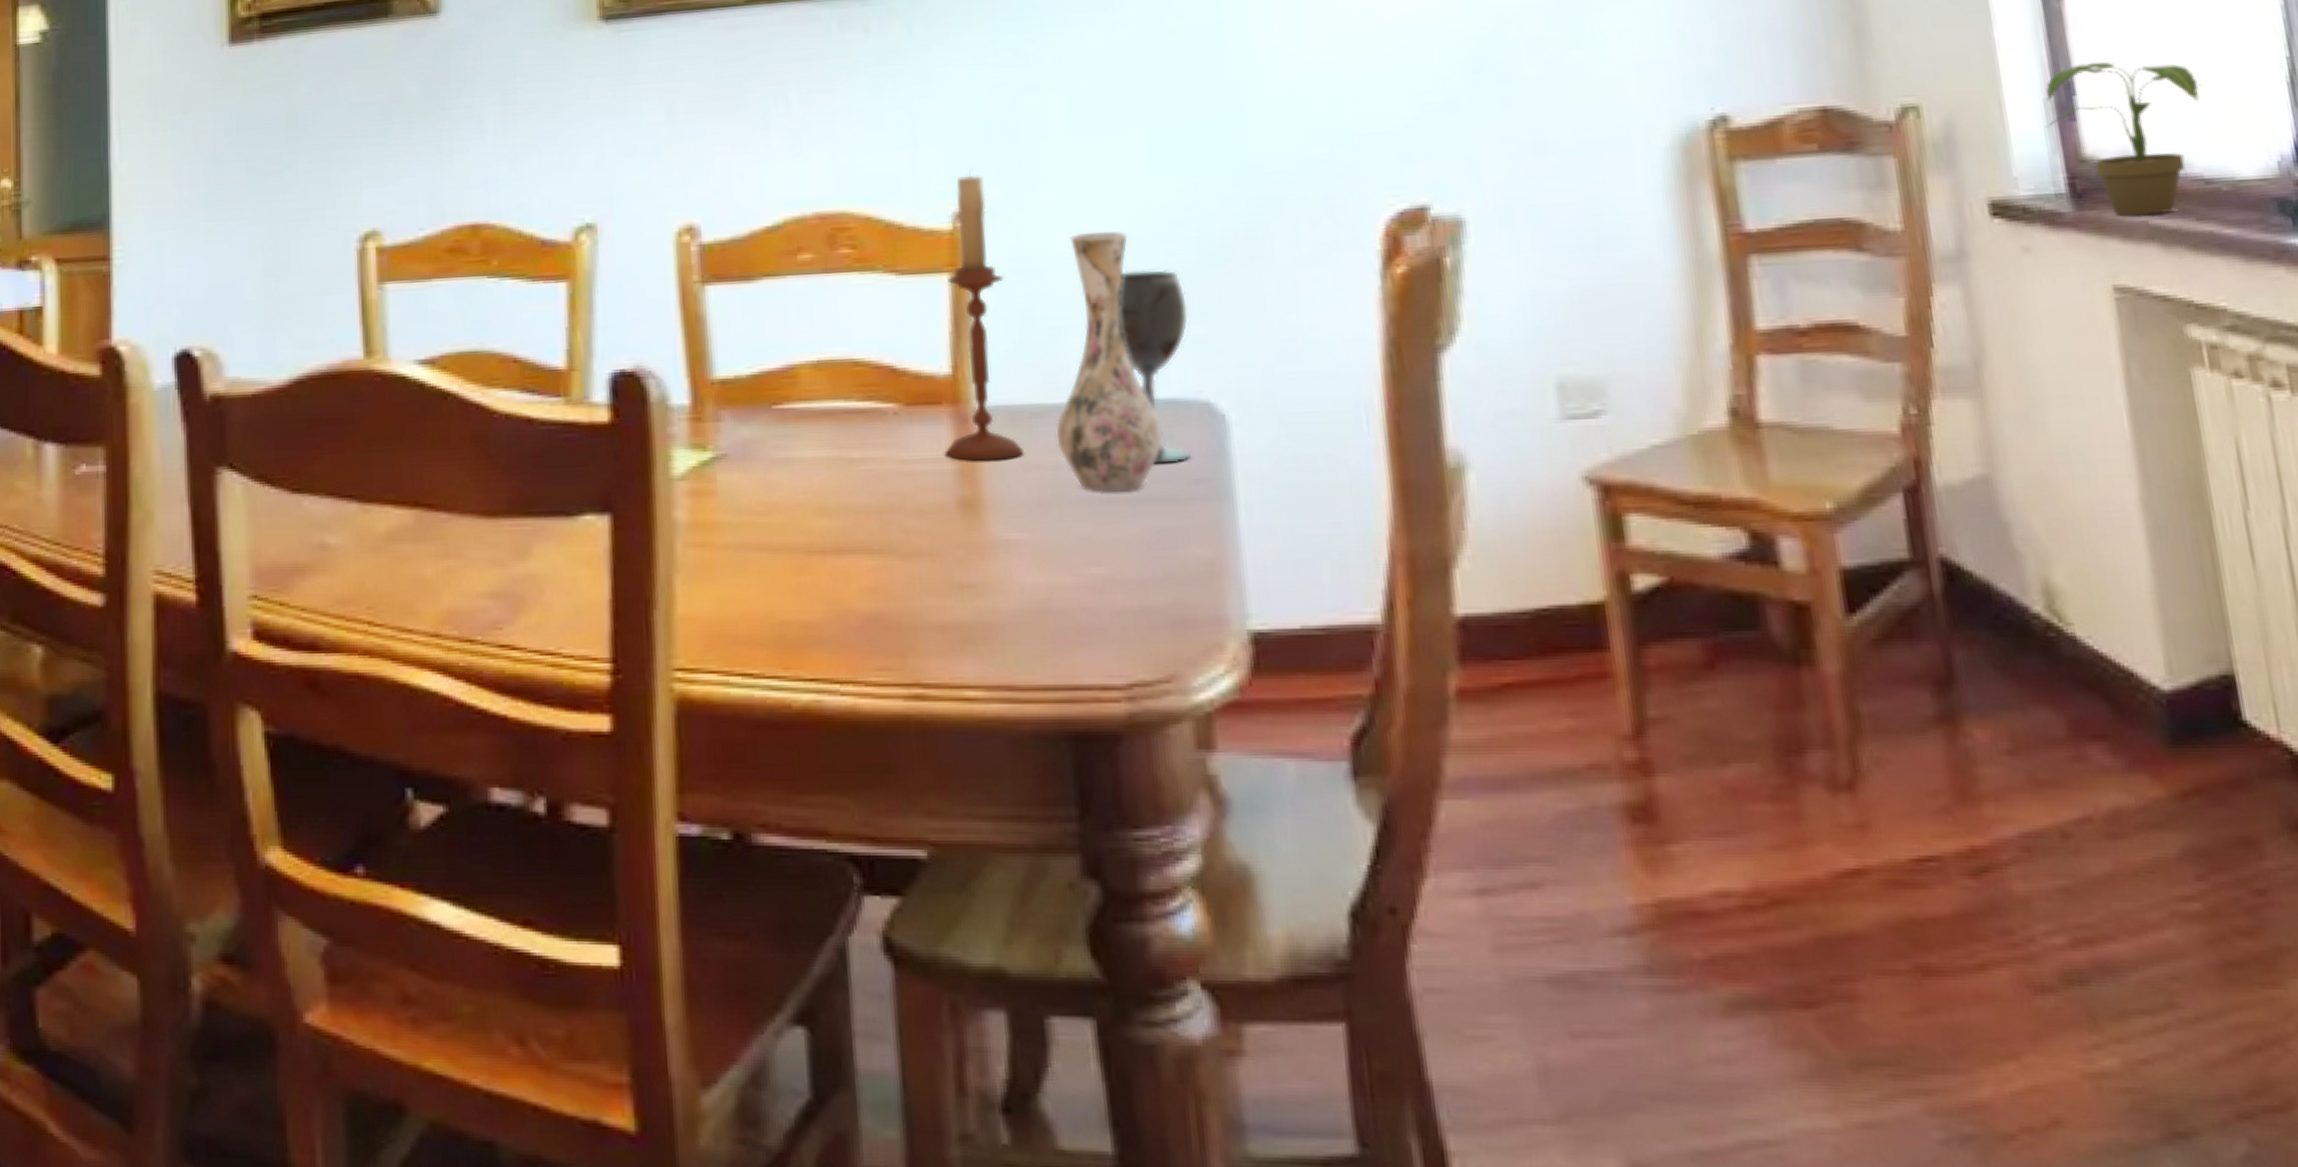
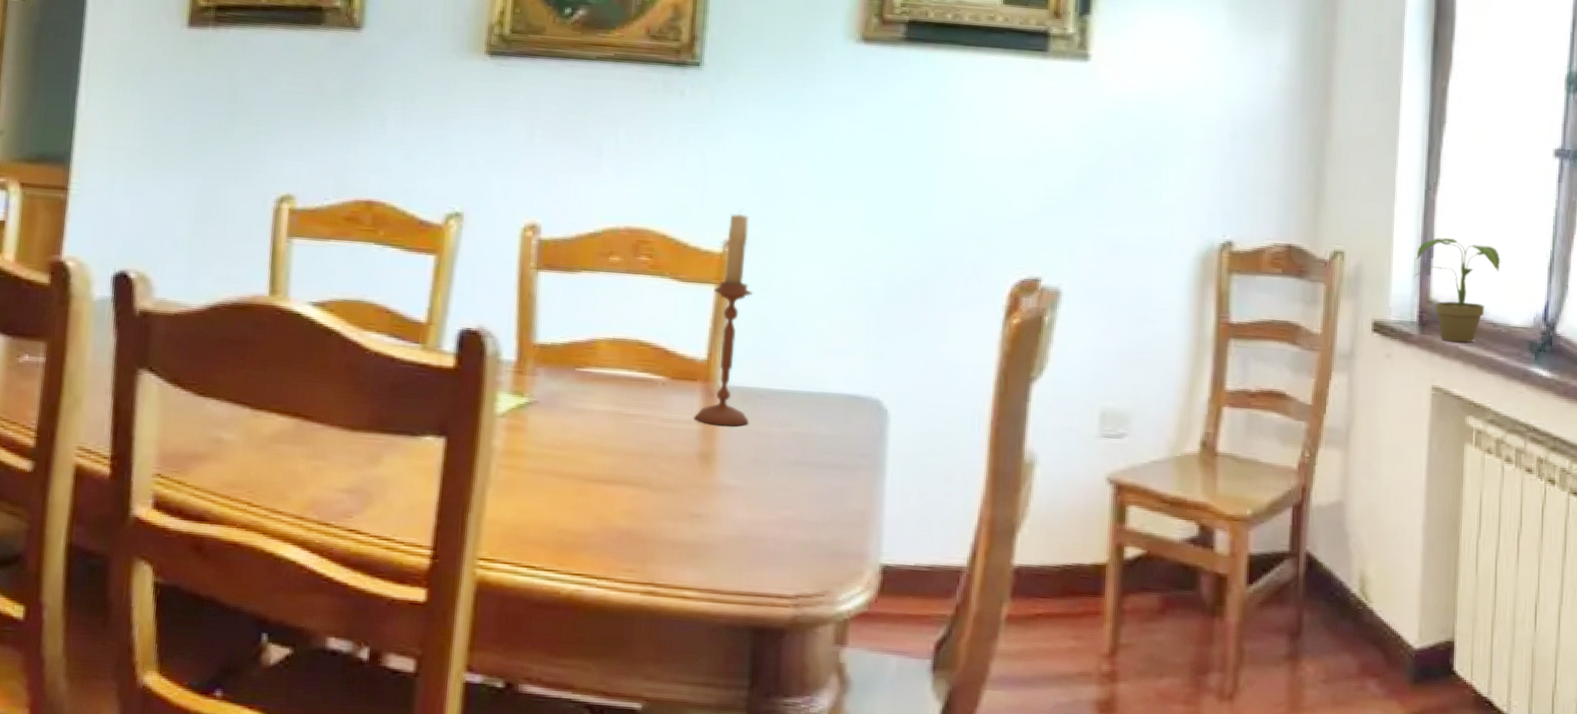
vase: present [1056,230,1163,492] -> none [772,266,845,458]
wine glass: present [1118,268,1190,465] -> none [826,298,875,442]

